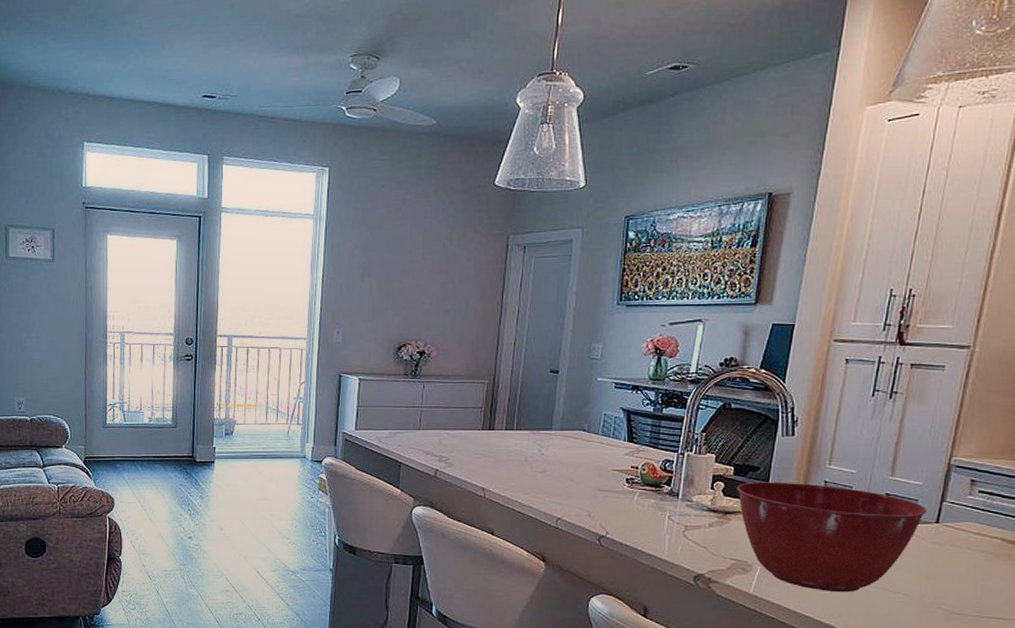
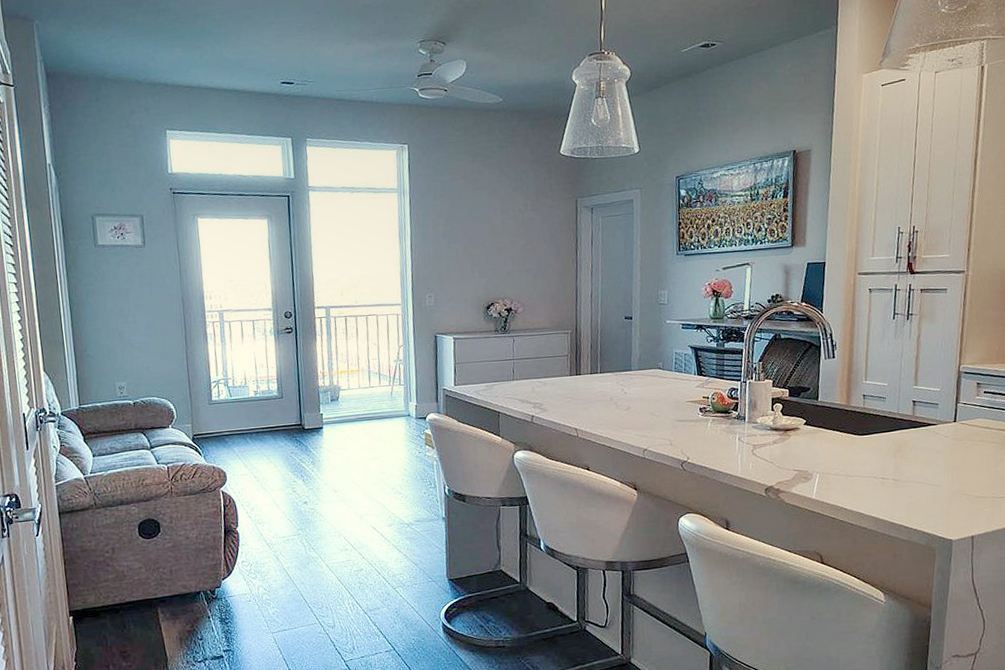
mixing bowl: present [737,482,927,593] -> none [792,398,946,490]

